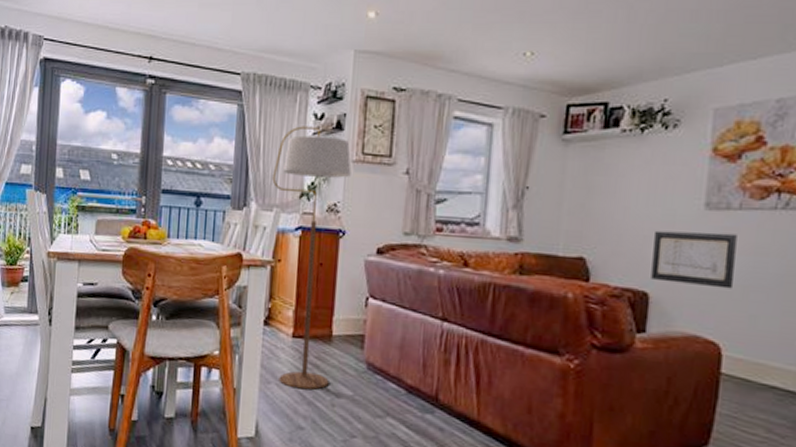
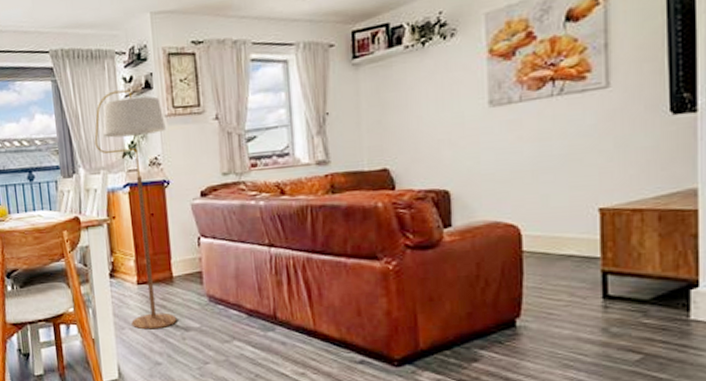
wall art: present [651,230,737,289] -> none [448,124,524,179]

